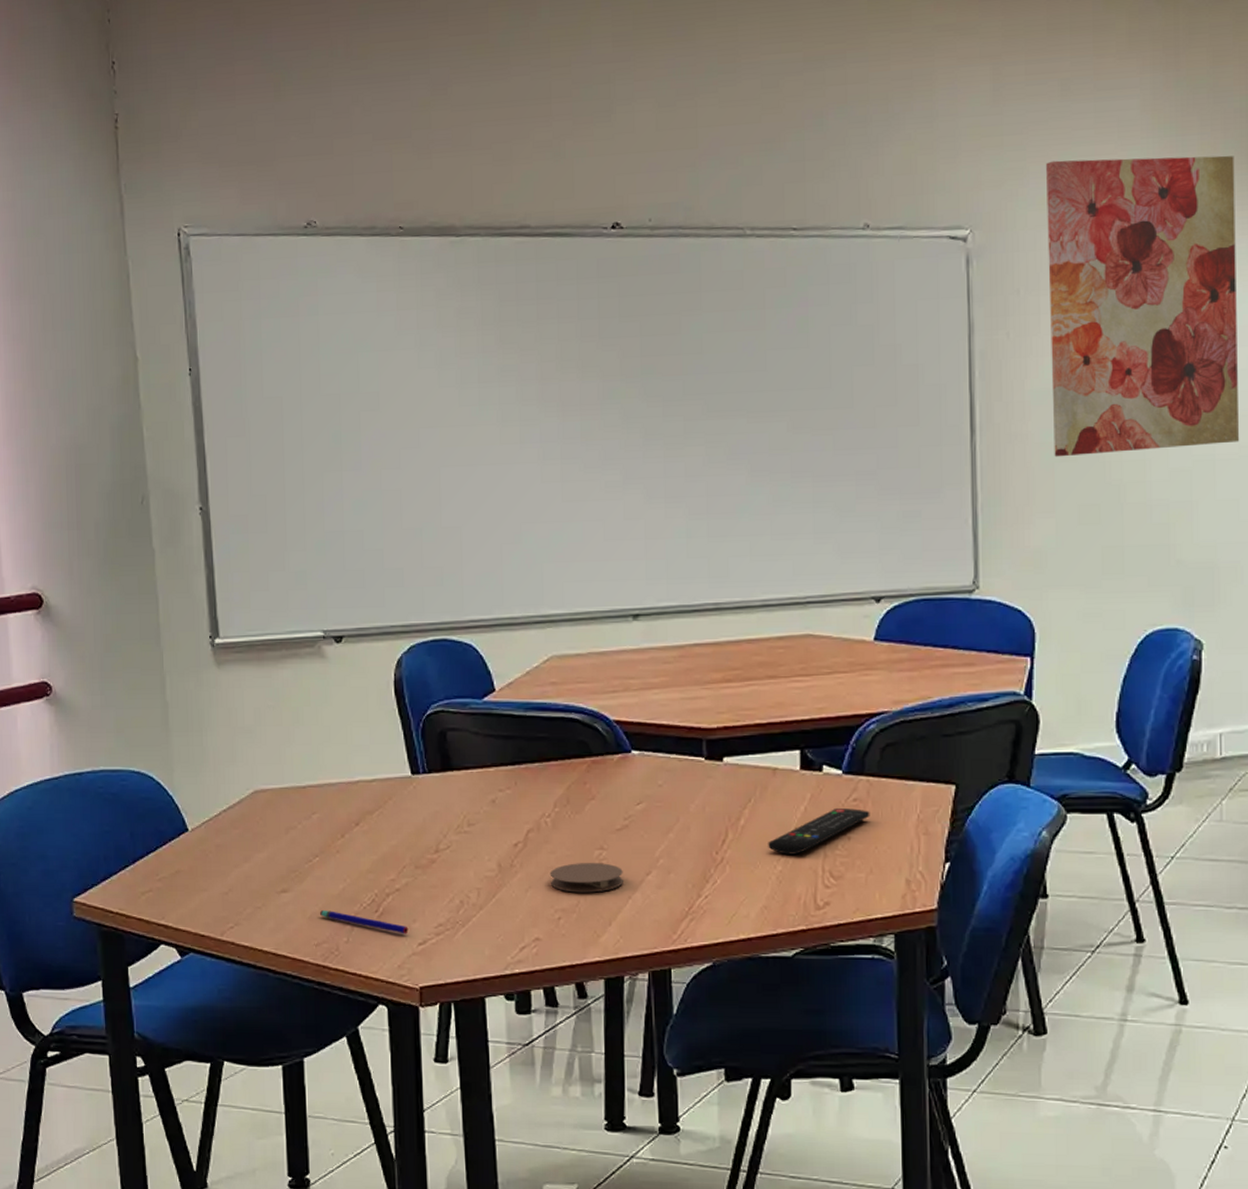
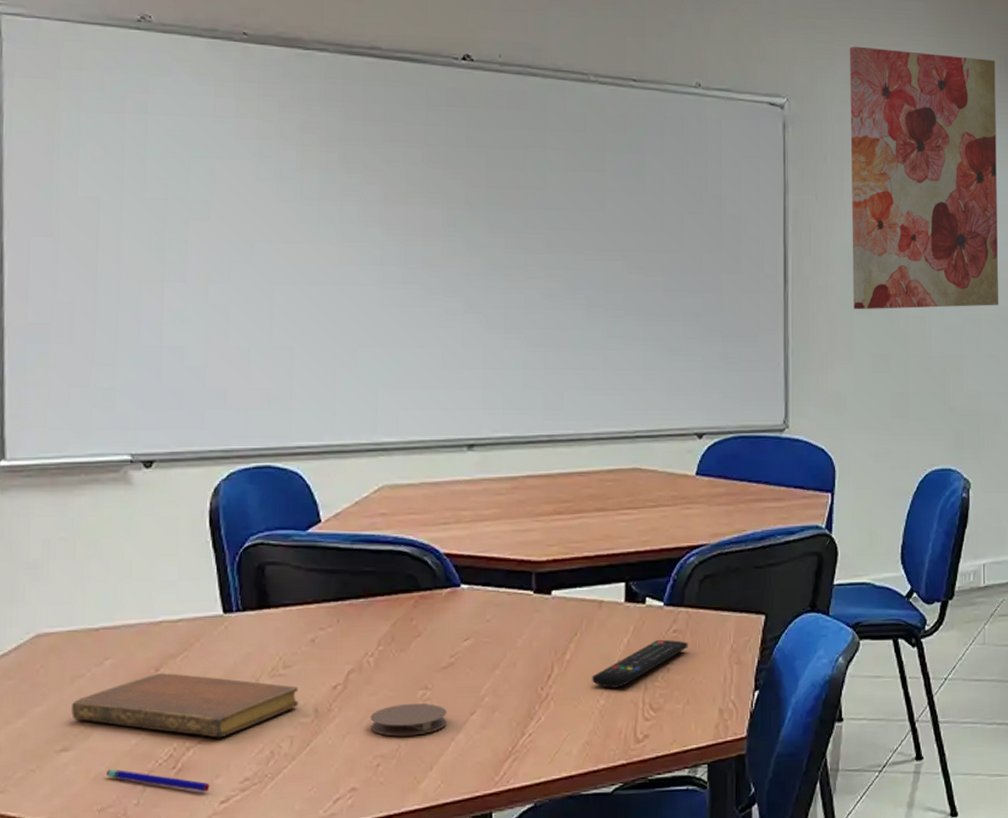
notebook: none [287,827,483,887] -> present [71,673,299,738]

